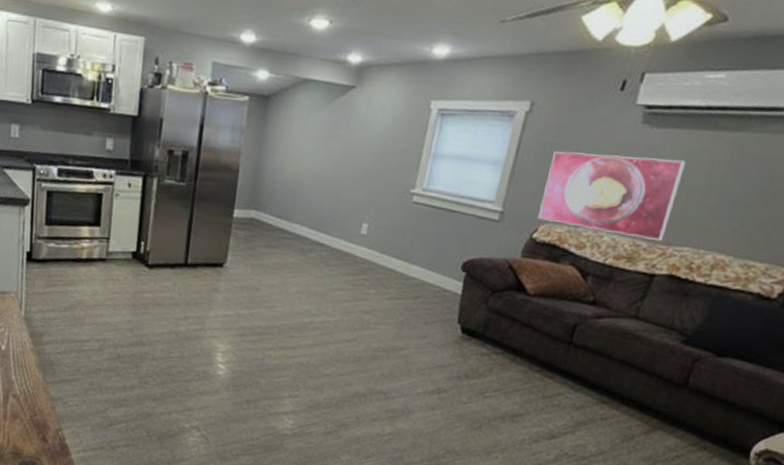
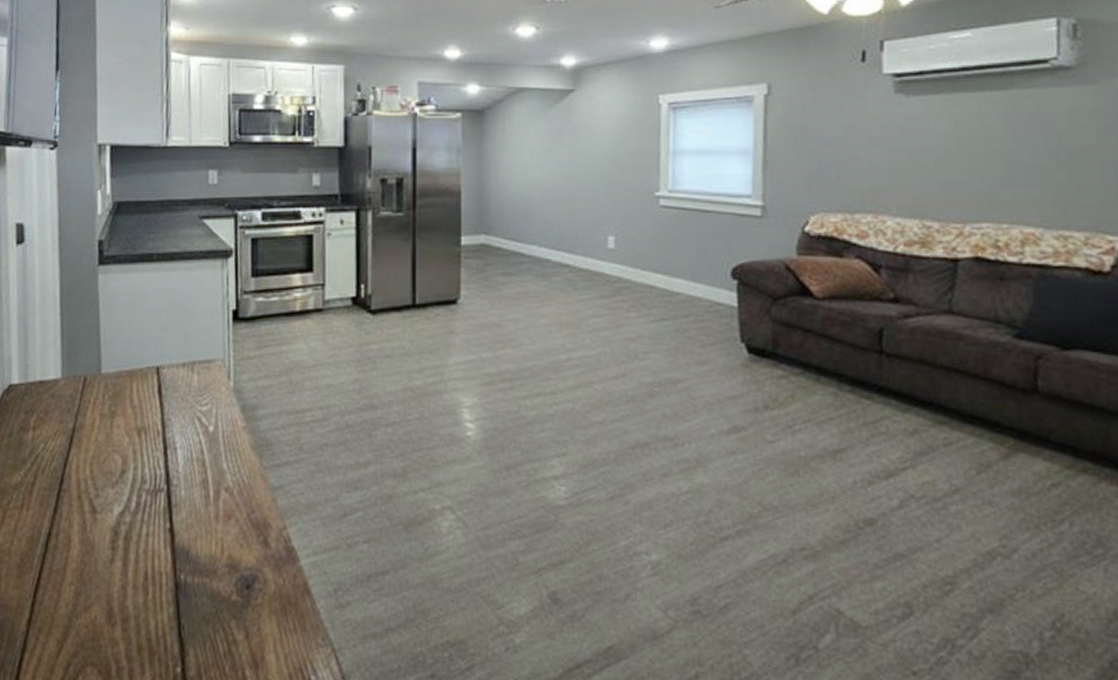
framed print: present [537,151,686,241] -> none [804,127,957,219]

